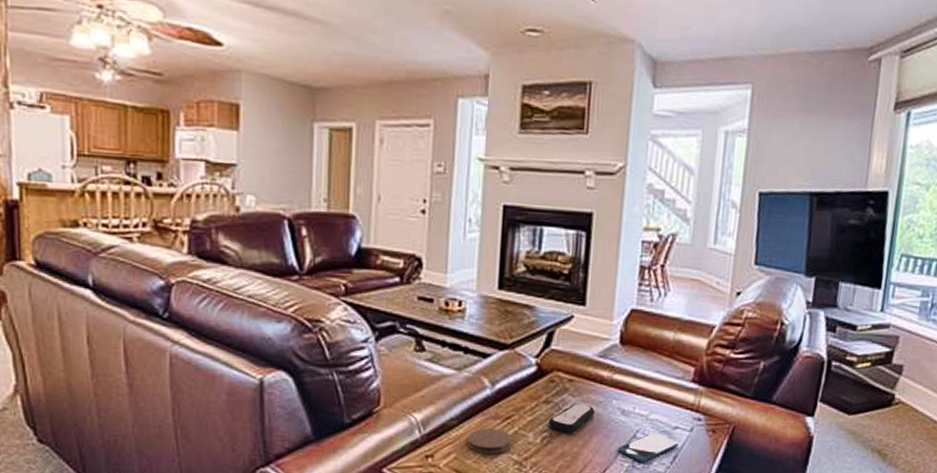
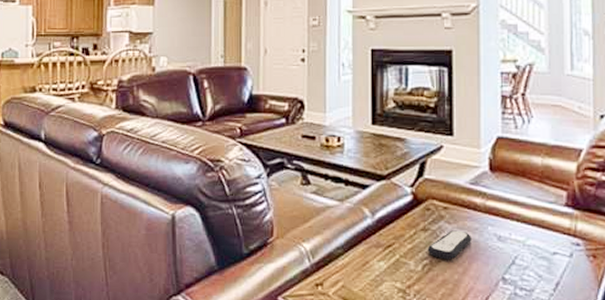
coaster: present [467,428,513,455] -> none [353,256,395,282]
smartphone: present [617,432,678,463] -> none [497,259,559,290]

